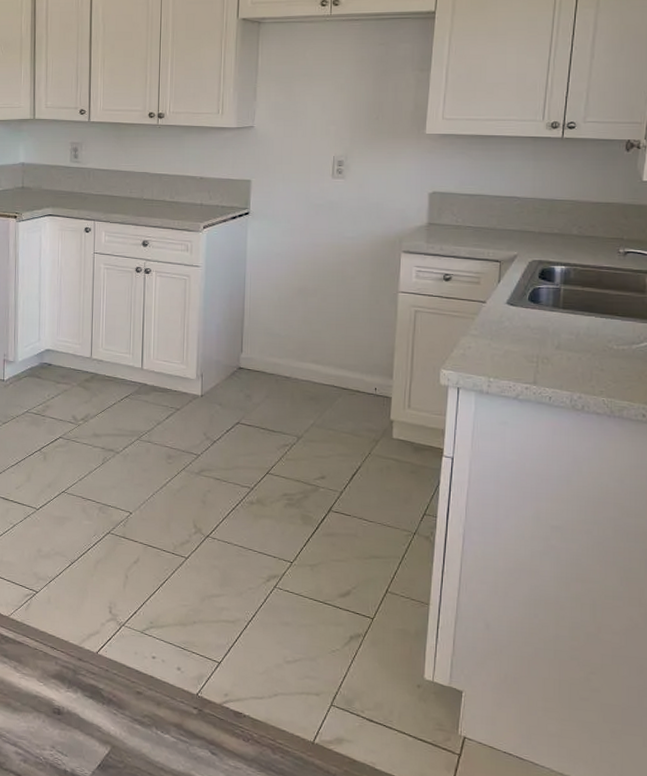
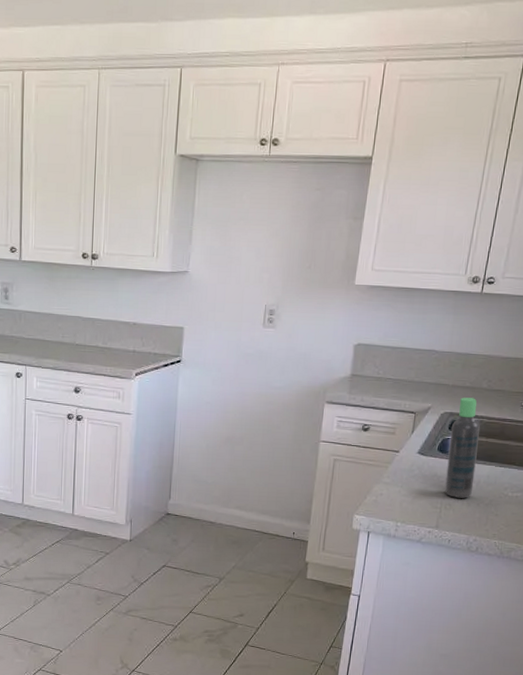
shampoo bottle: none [540,245,573,352] -> present [445,397,480,498]

